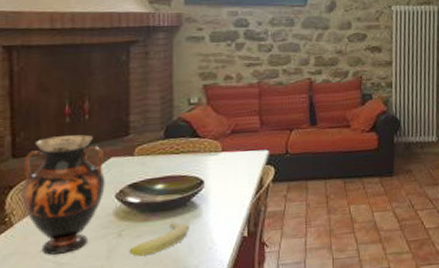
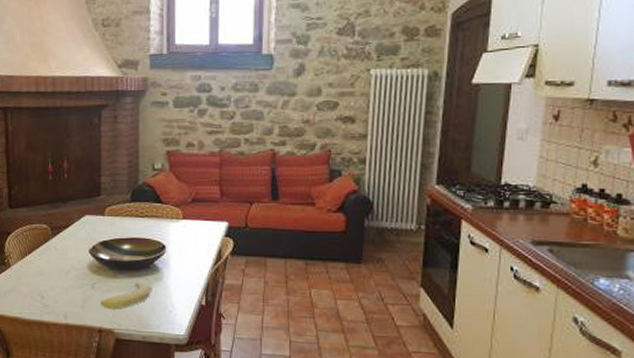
vase: present [22,134,105,255] -> none [16,192,81,298]

